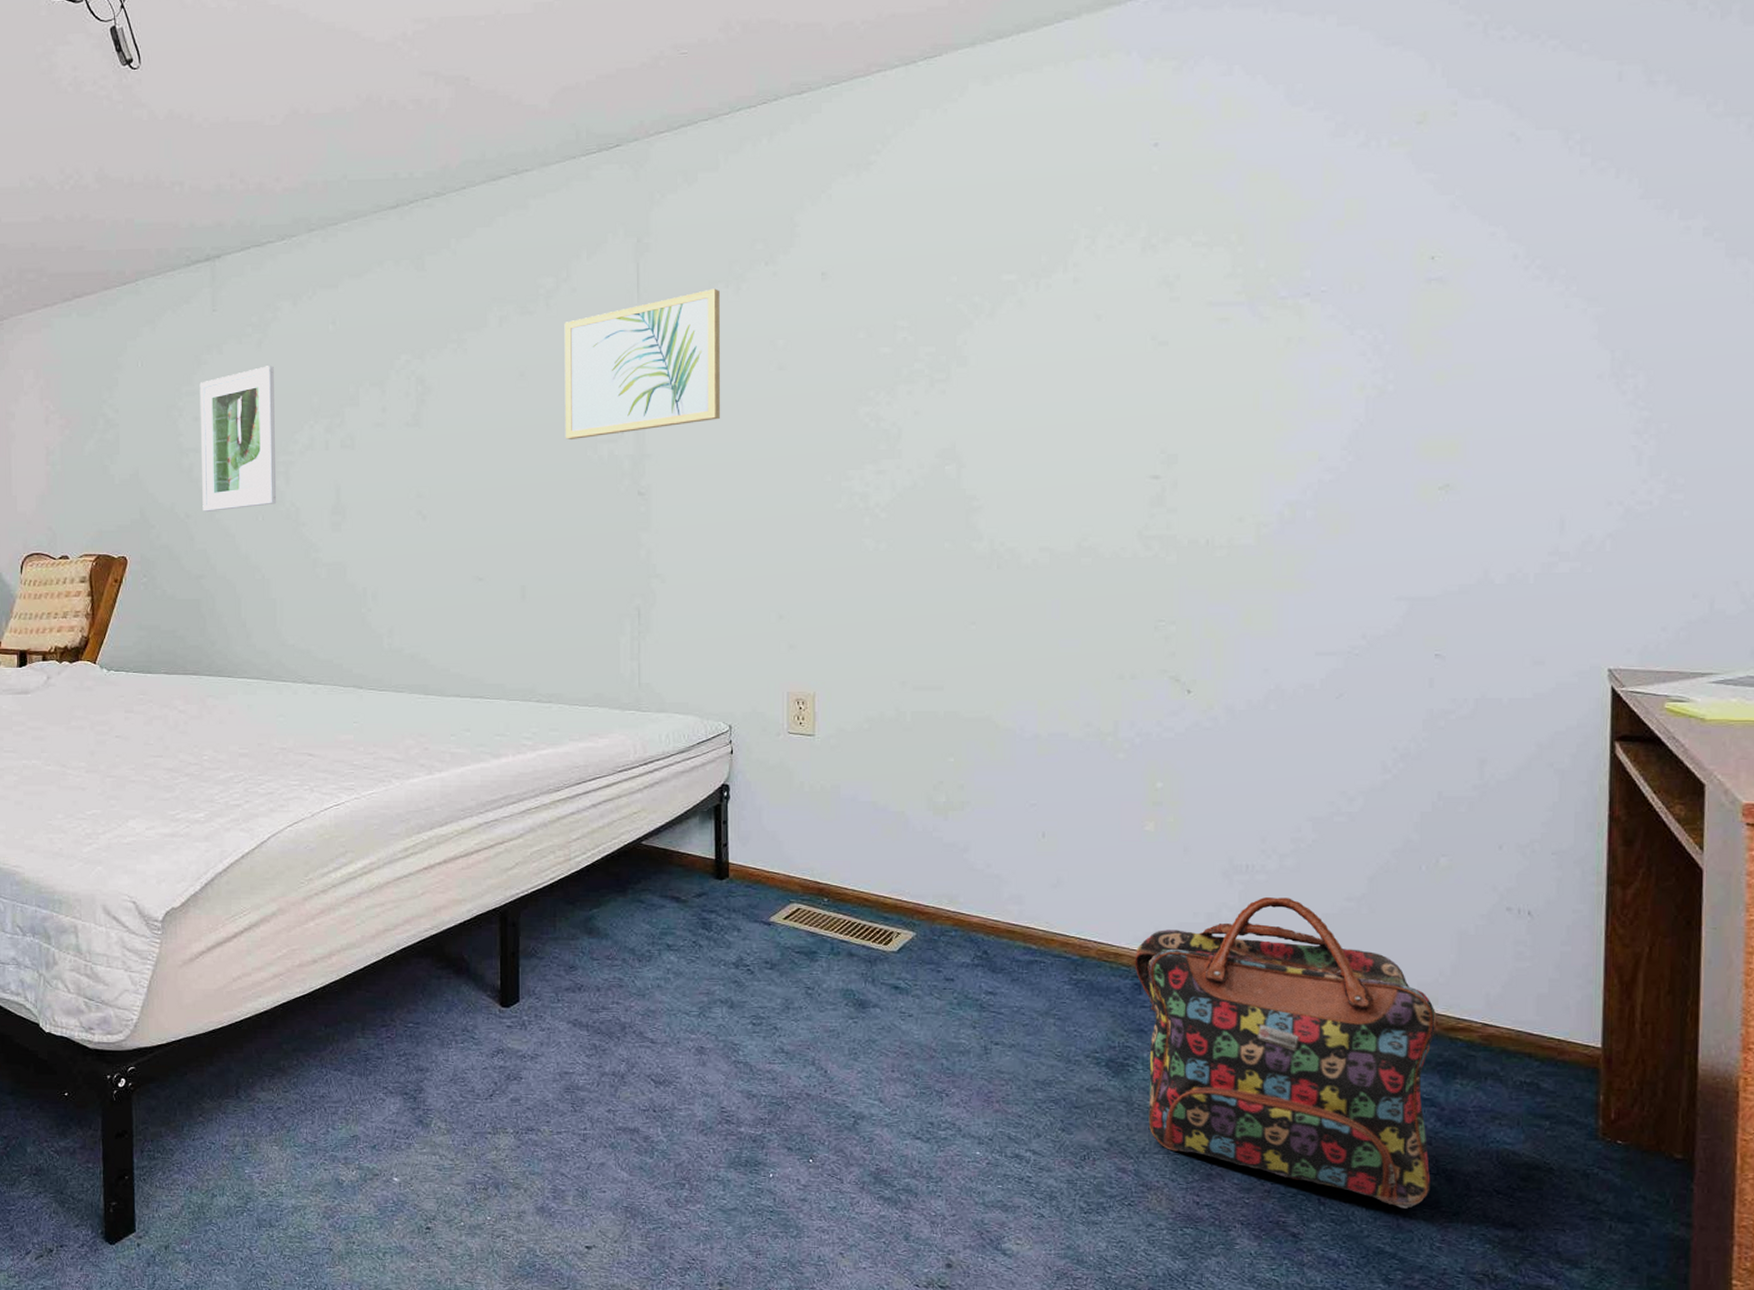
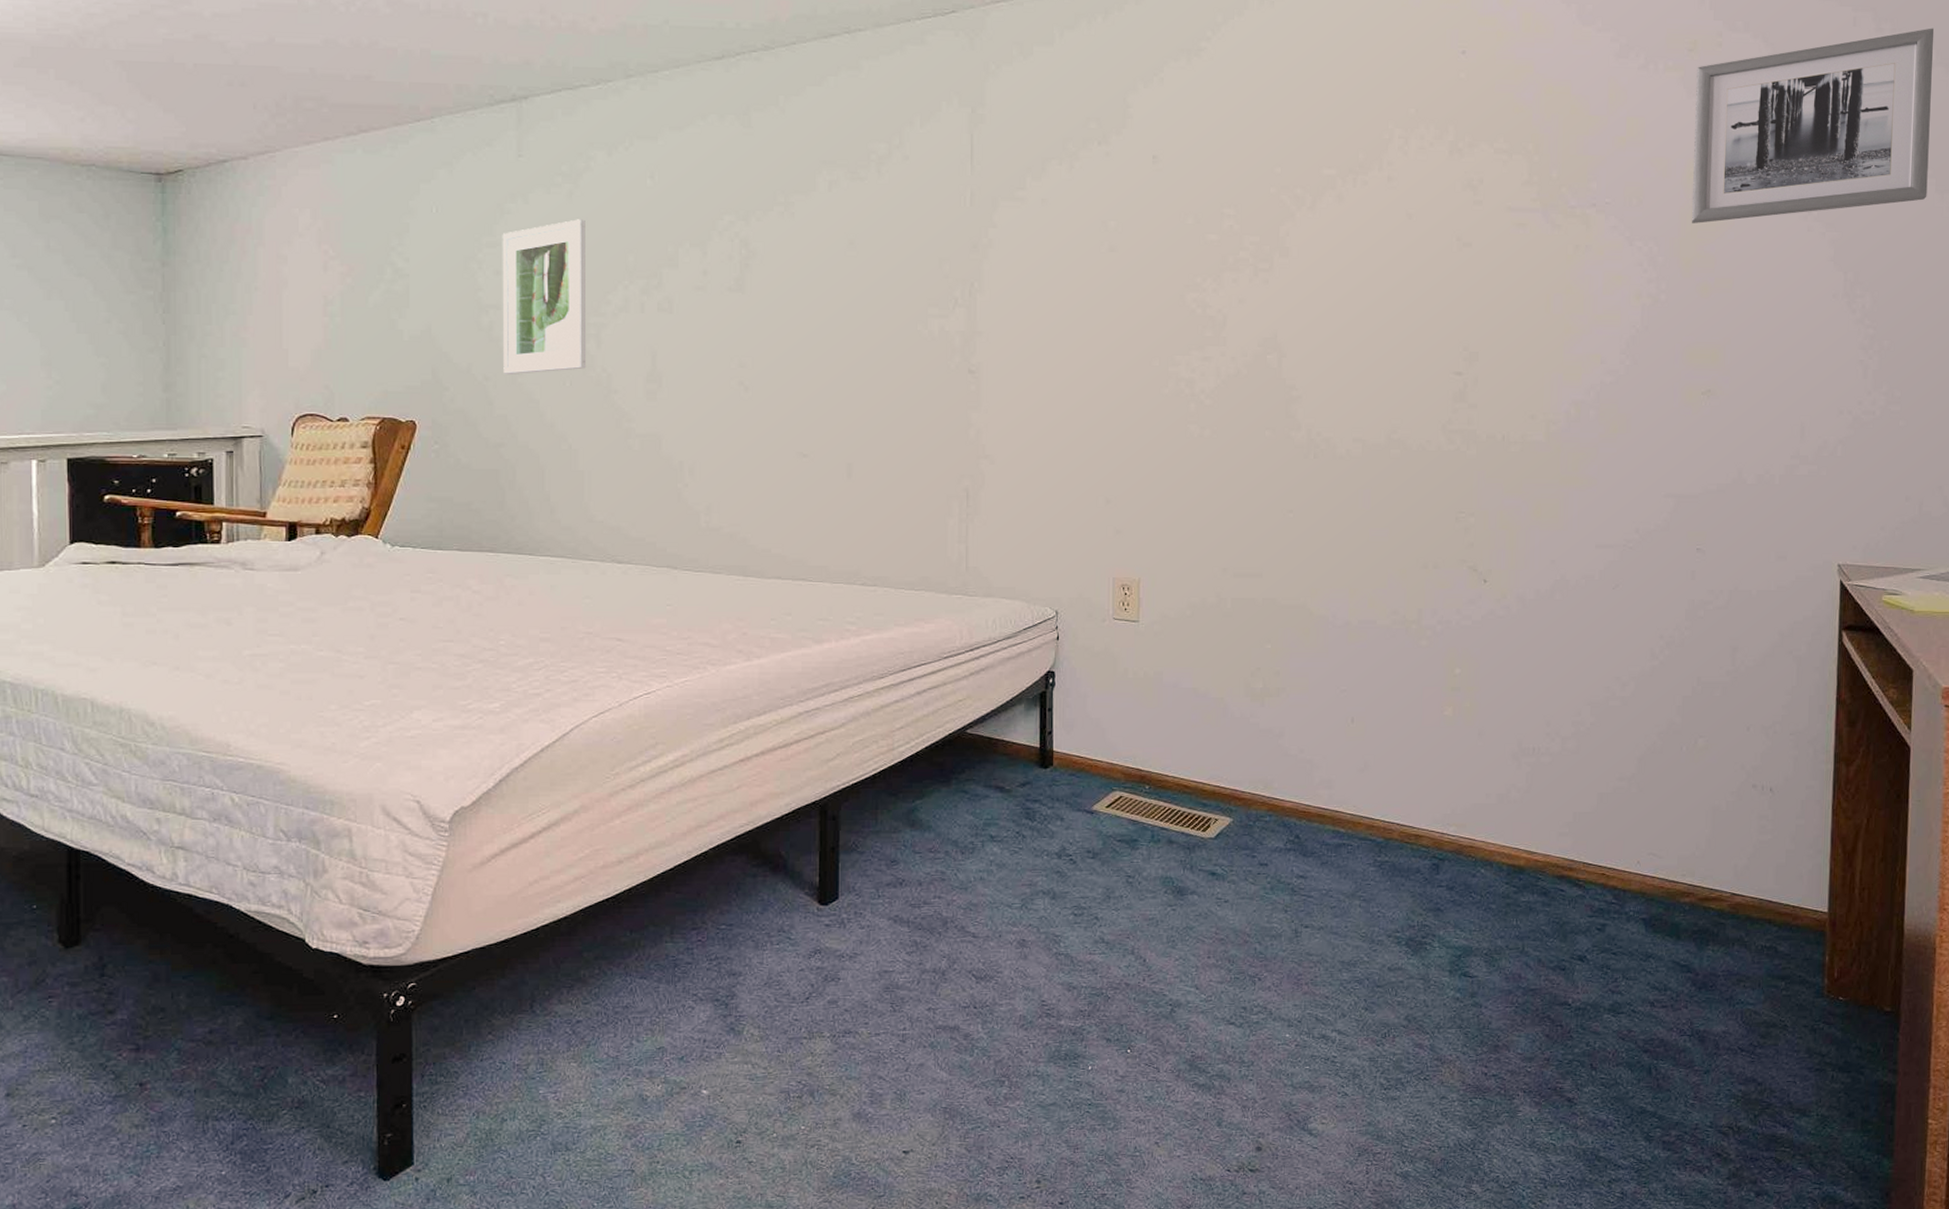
wall art: present [564,288,721,439] -> none [895,165,1053,313]
backpack: present [1134,896,1437,1209] -> none [1433,777,1693,1070]
wall art: none [1424,75,1721,307] -> present [1692,28,1934,224]

